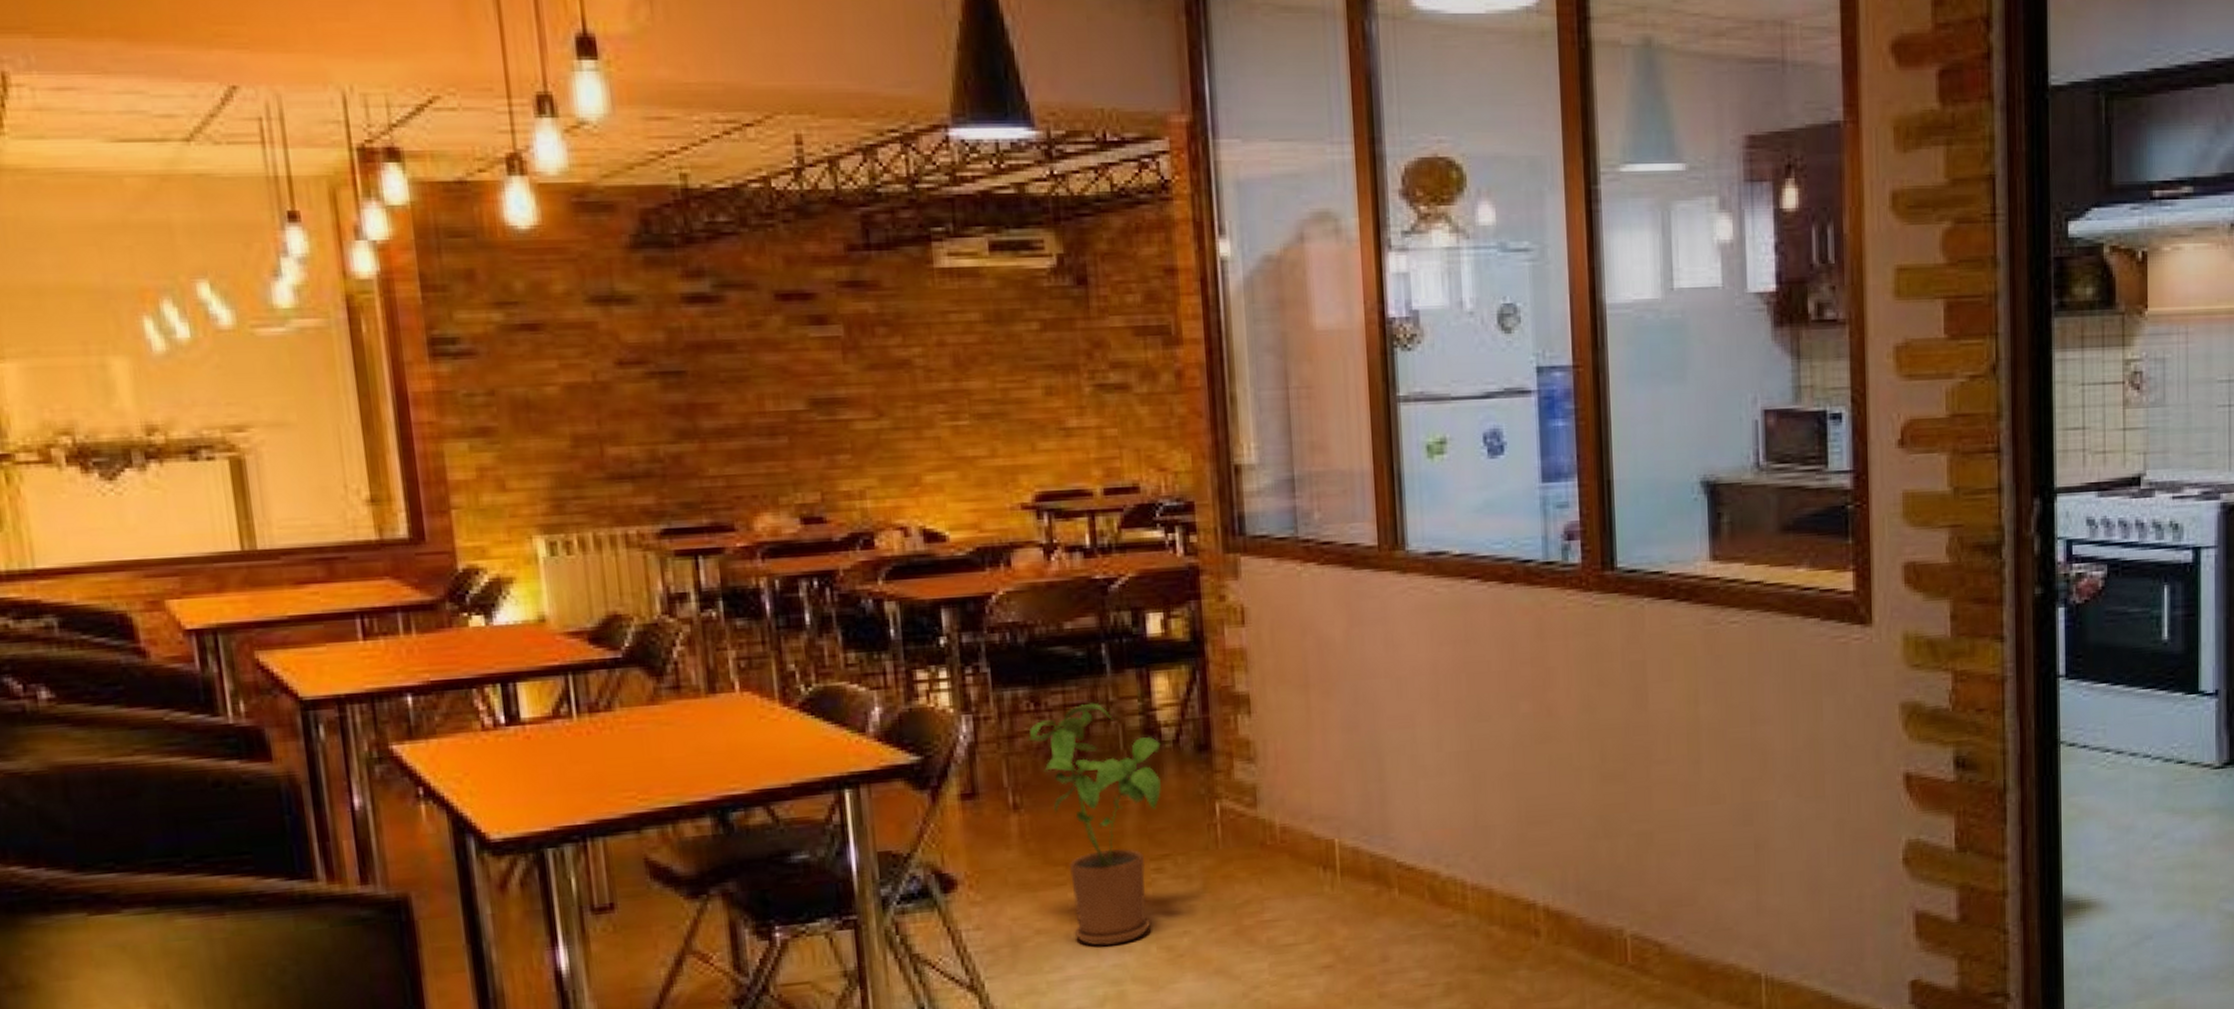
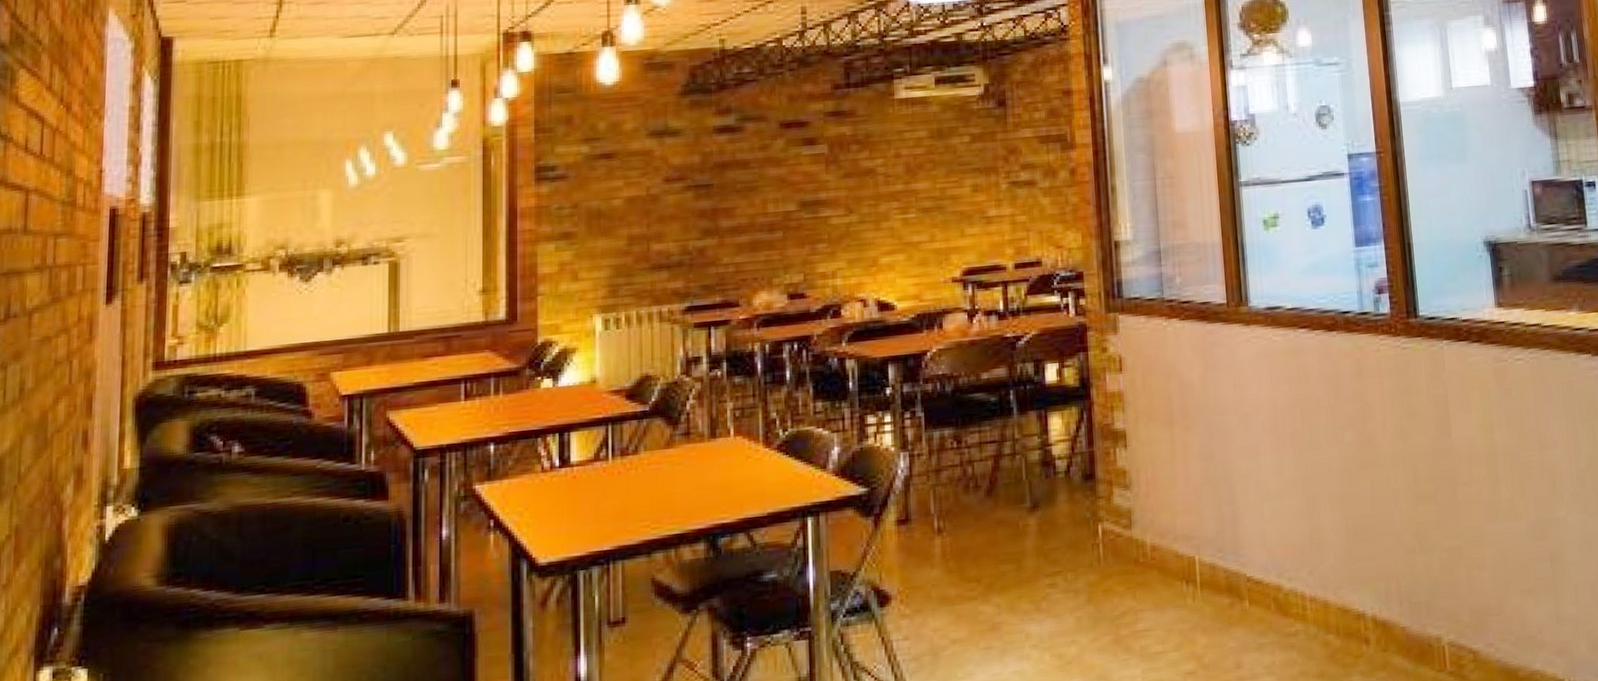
house plant: present [1027,702,1161,946] -> none [951,440,1055,654]

